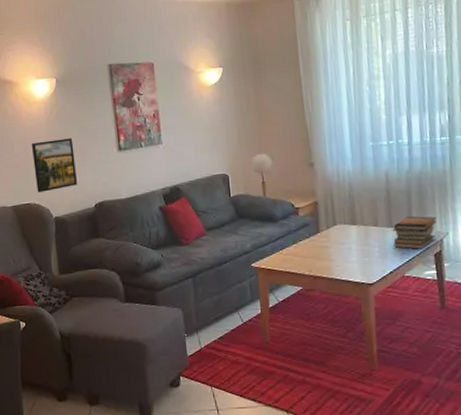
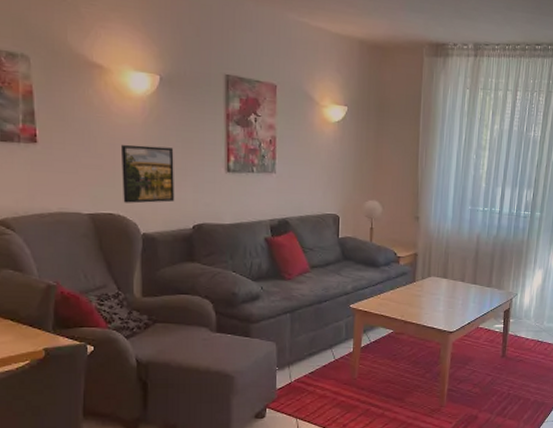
book stack: present [392,216,437,249] -> none [474,276,511,305]

